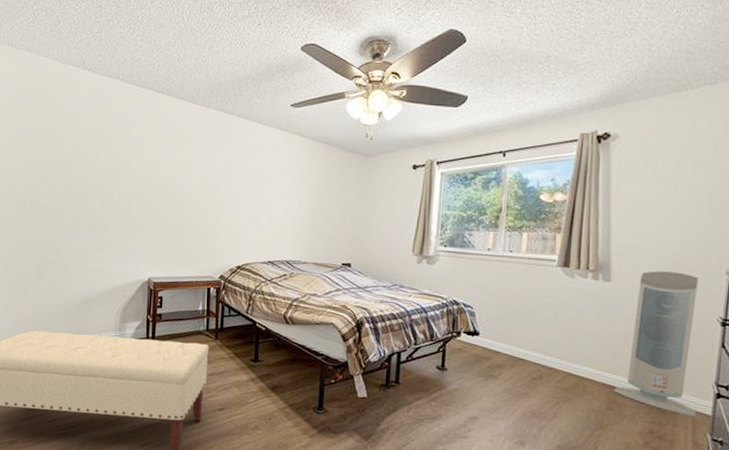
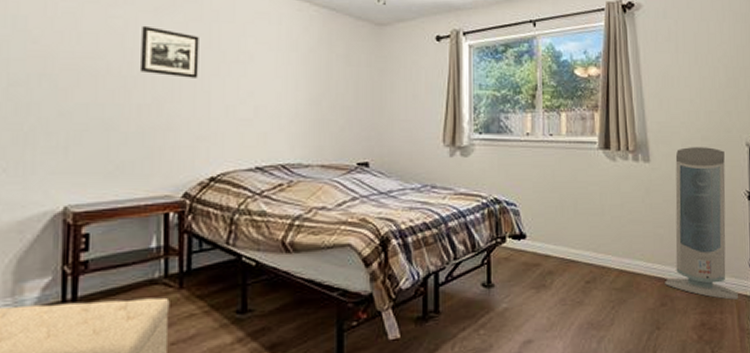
picture frame: none [196,157,234,196] -> present [141,25,199,78]

